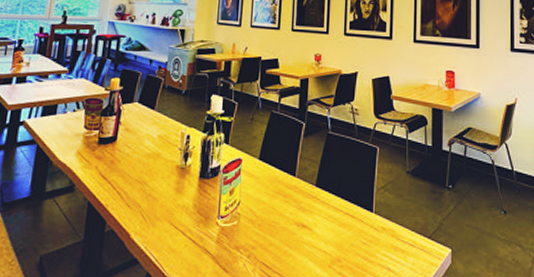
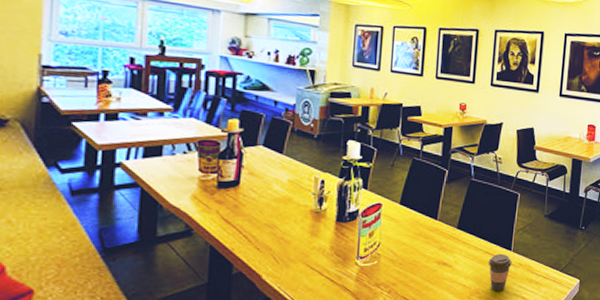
coffee cup: none [349,215,374,260] -> present [488,253,512,291]

